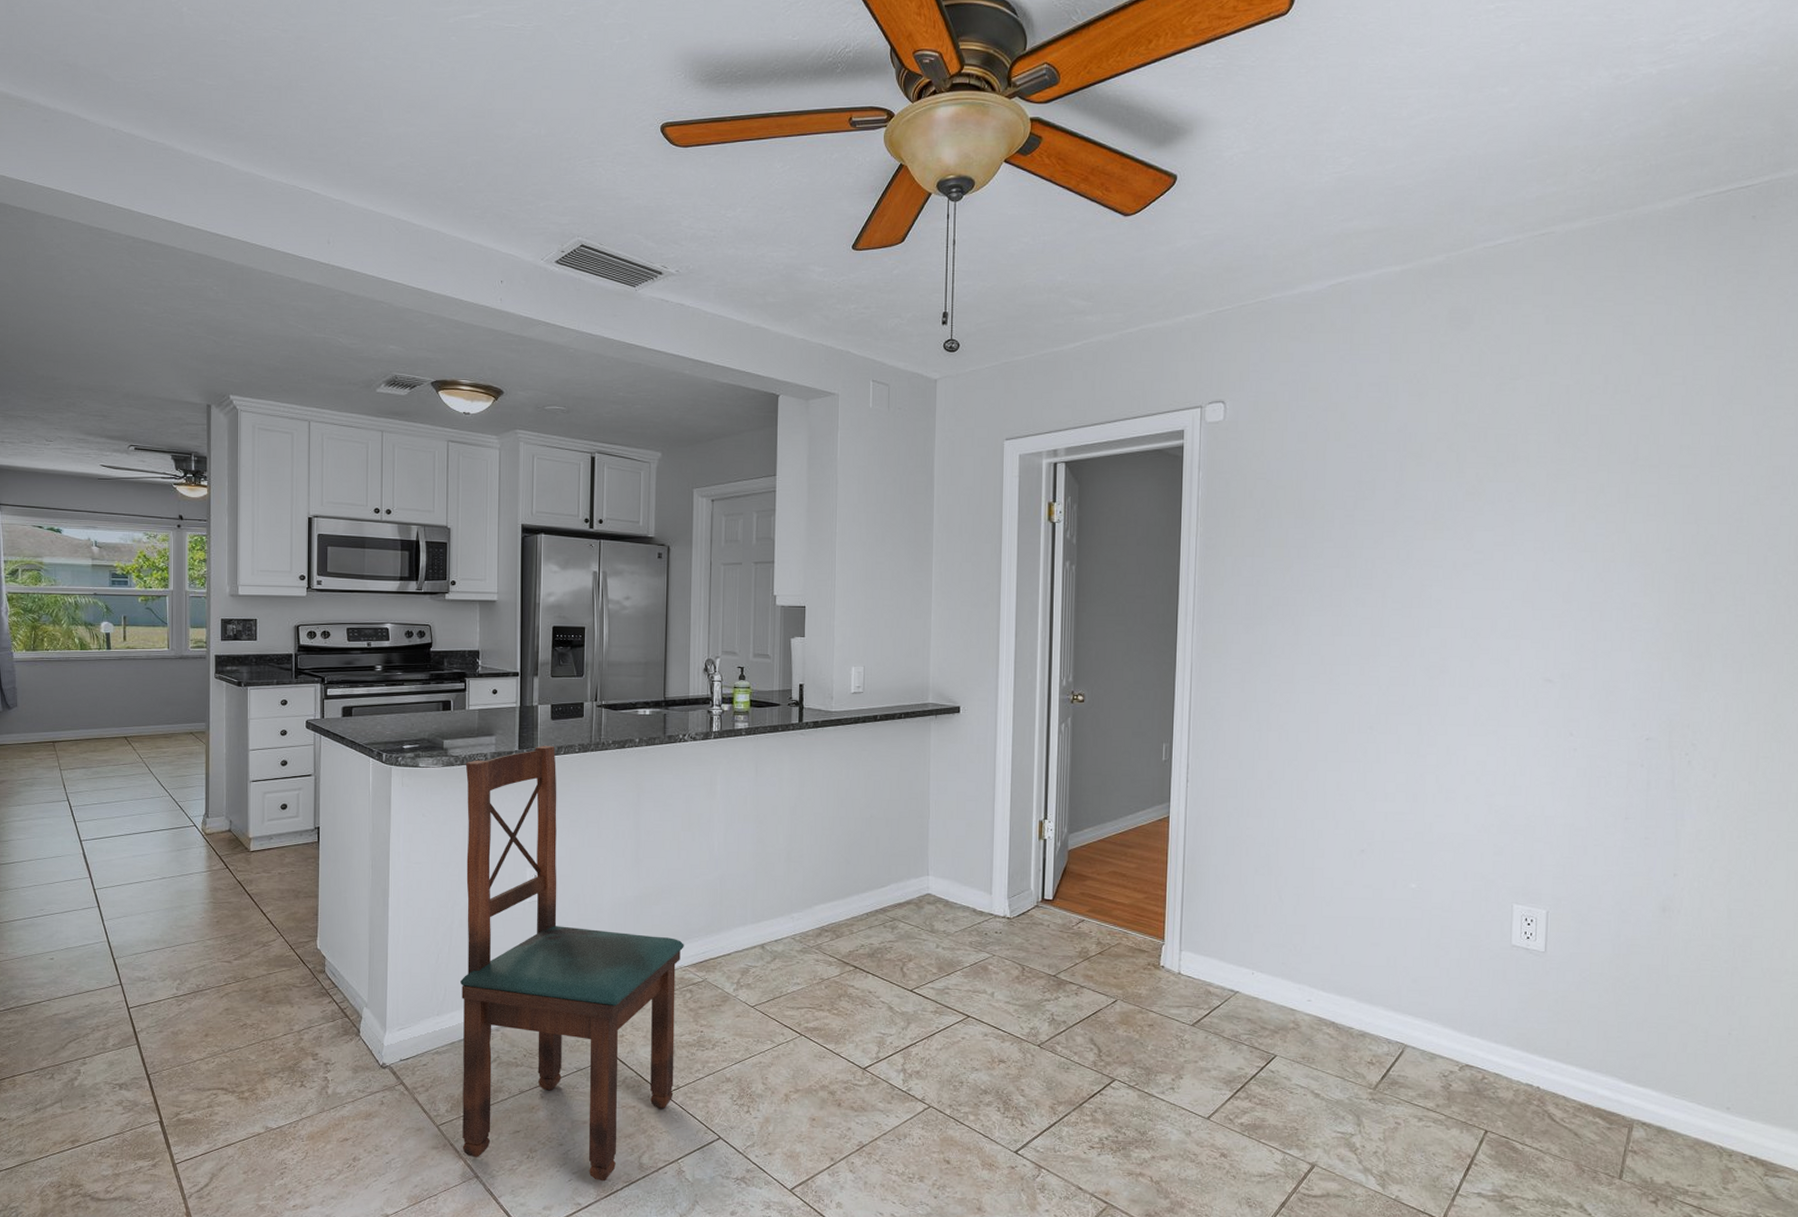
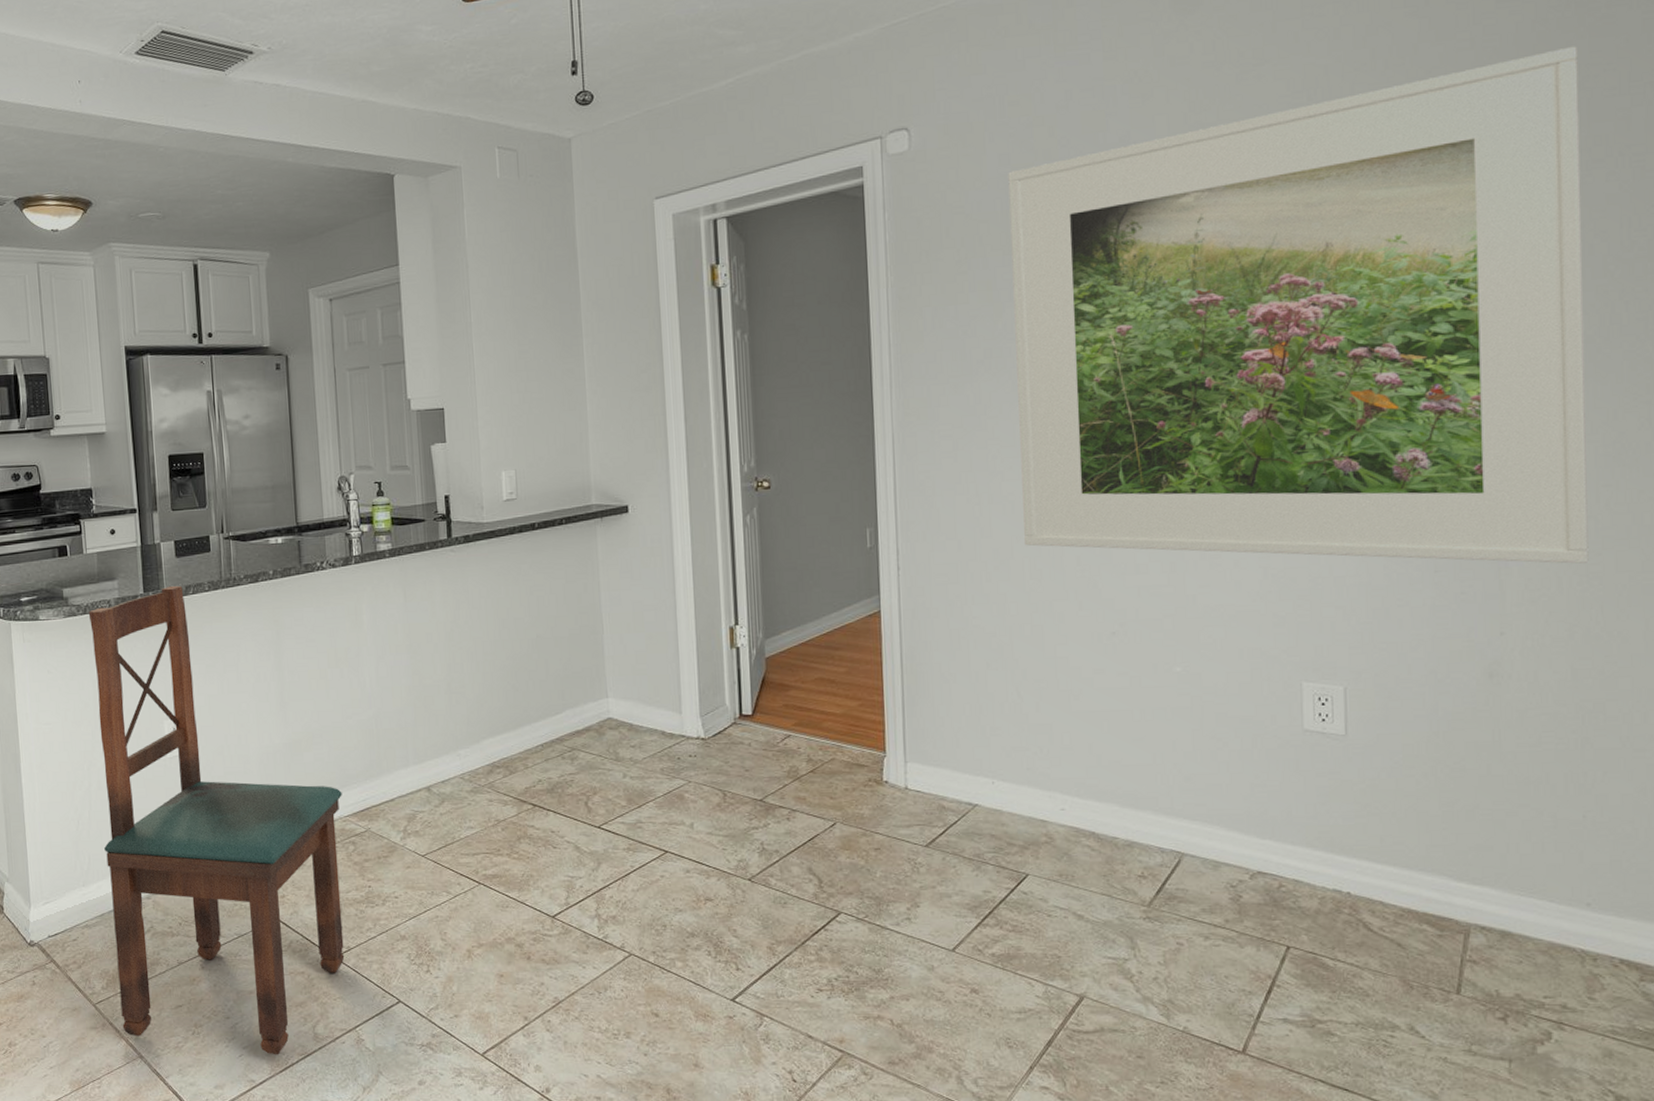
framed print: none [1294,391,1765,821] -> present [1008,46,1589,564]

